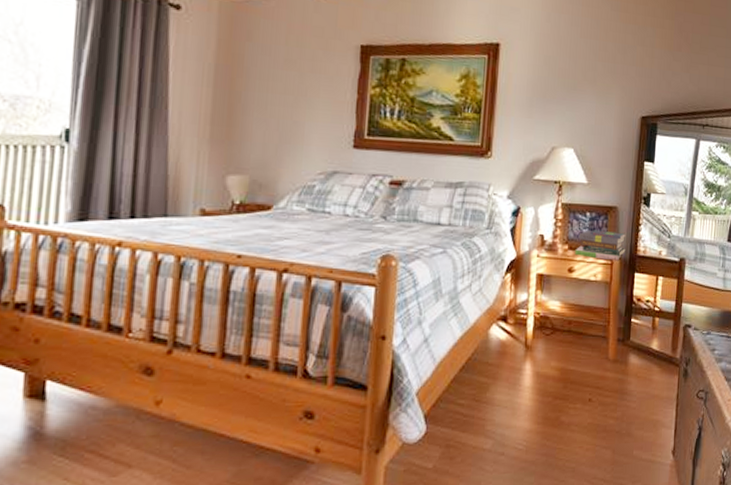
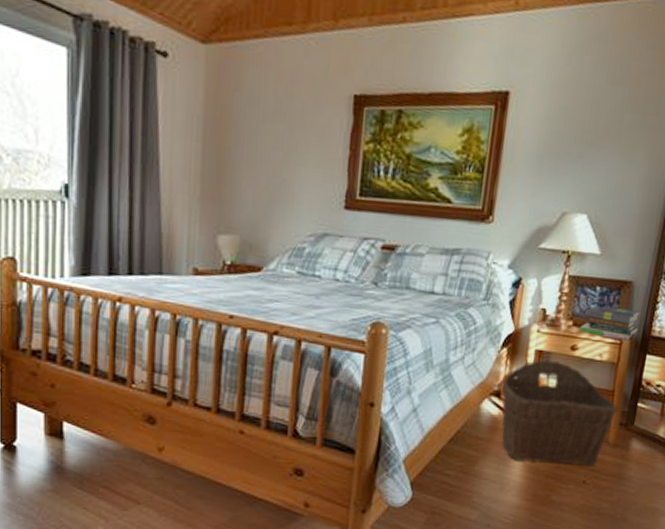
wicker basket: none [508,282,613,384] -> present [501,359,617,466]

